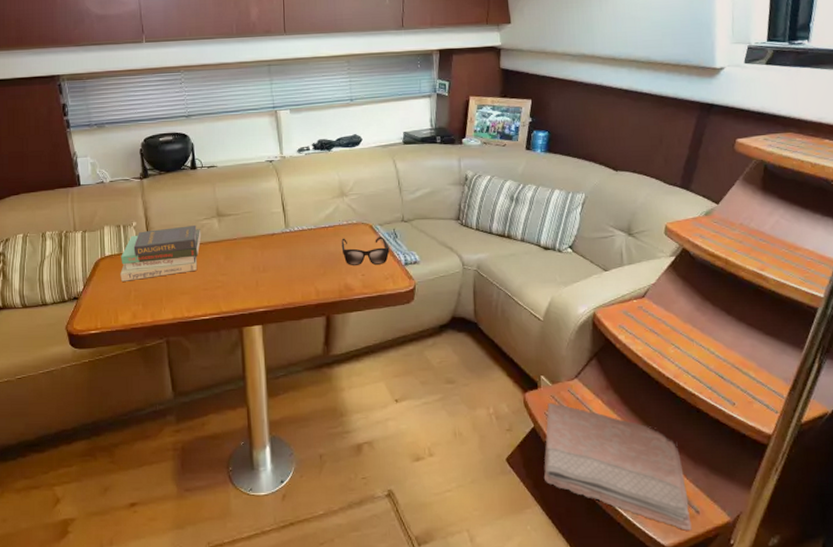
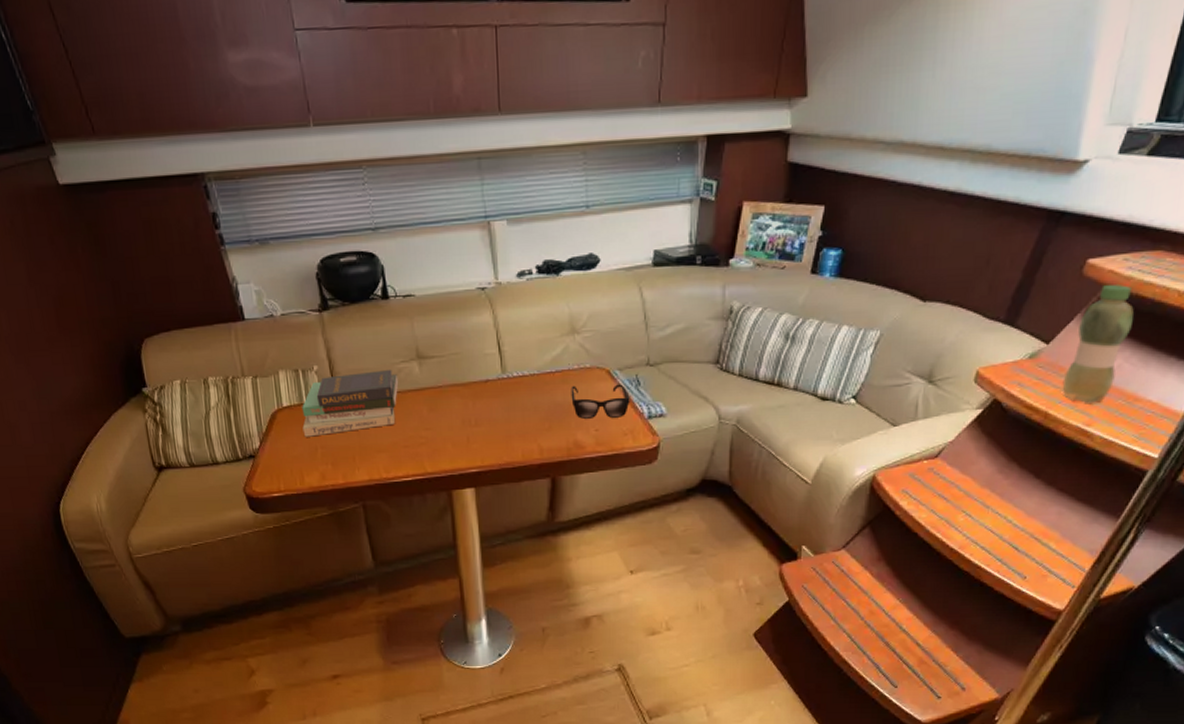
towel: present [543,403,692,531] -> none [794,575,955,707]
water bottle: none [735,158,782,251] -> present [1062,285,1135,403]

